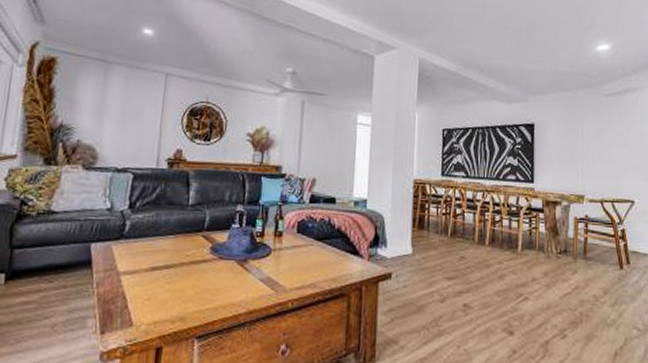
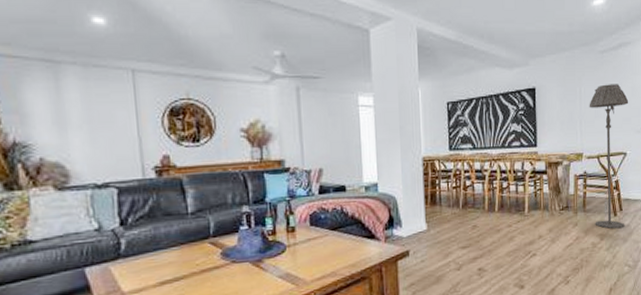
floor lamp: none [592,127,637,284] -> present [589,84,629,229]

